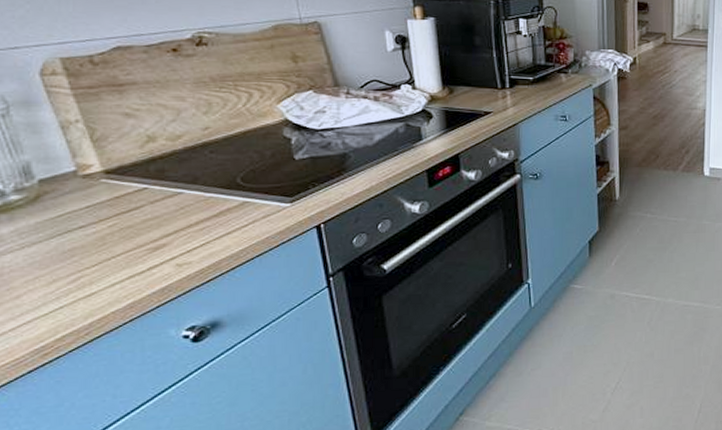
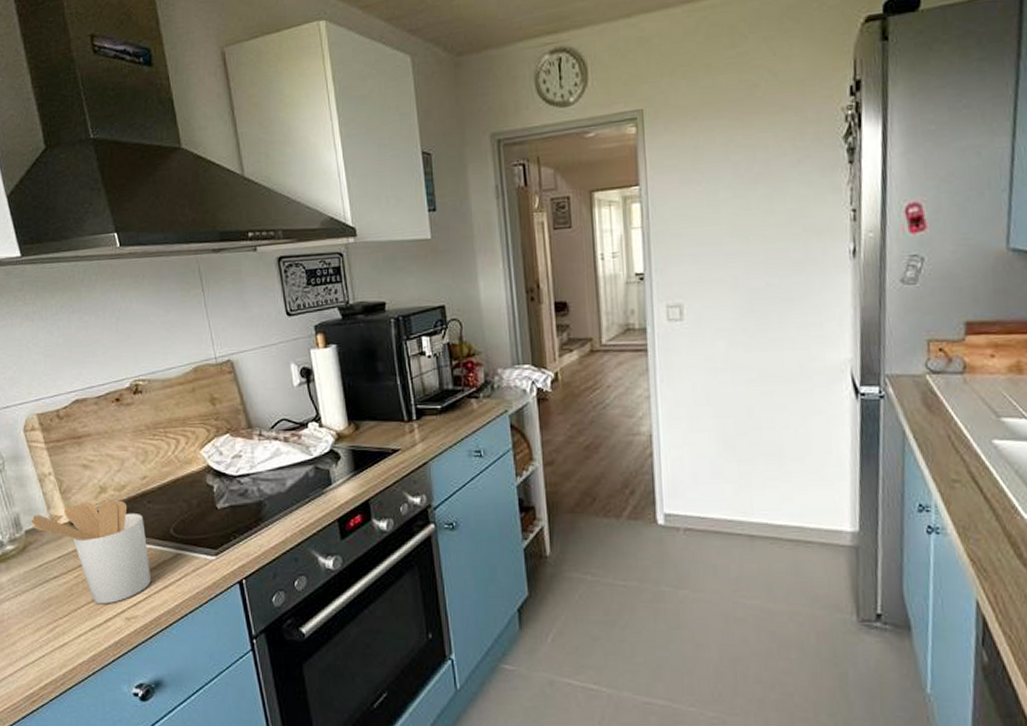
utensil holder: none [48,150,211,253] -> present [31,500,152,604]

